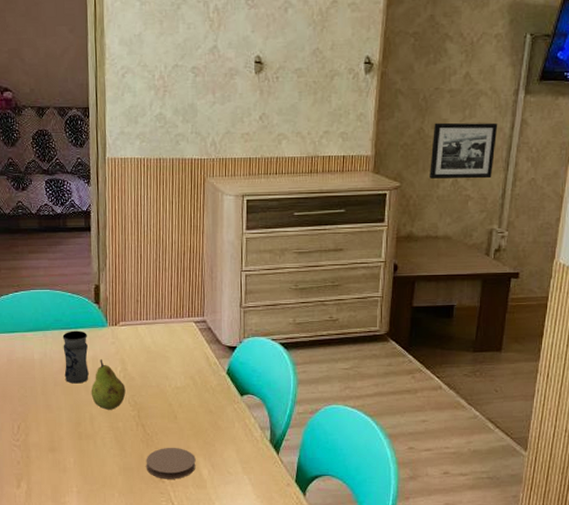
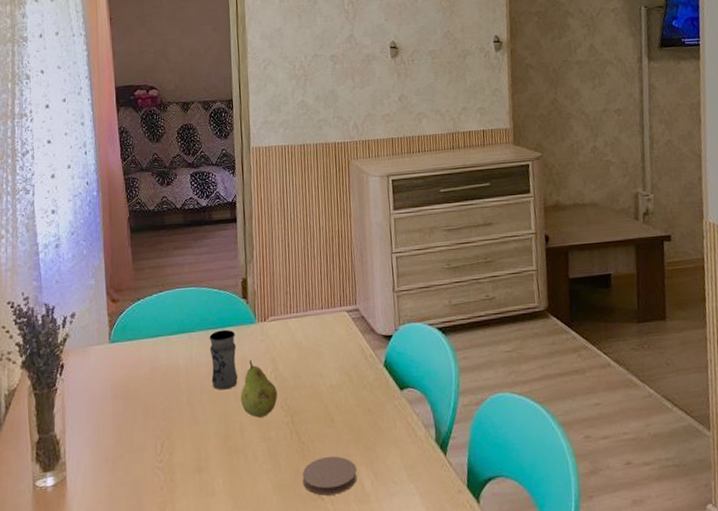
picture frame: present [430,122,498,179] -> none [566,89,629,147]

